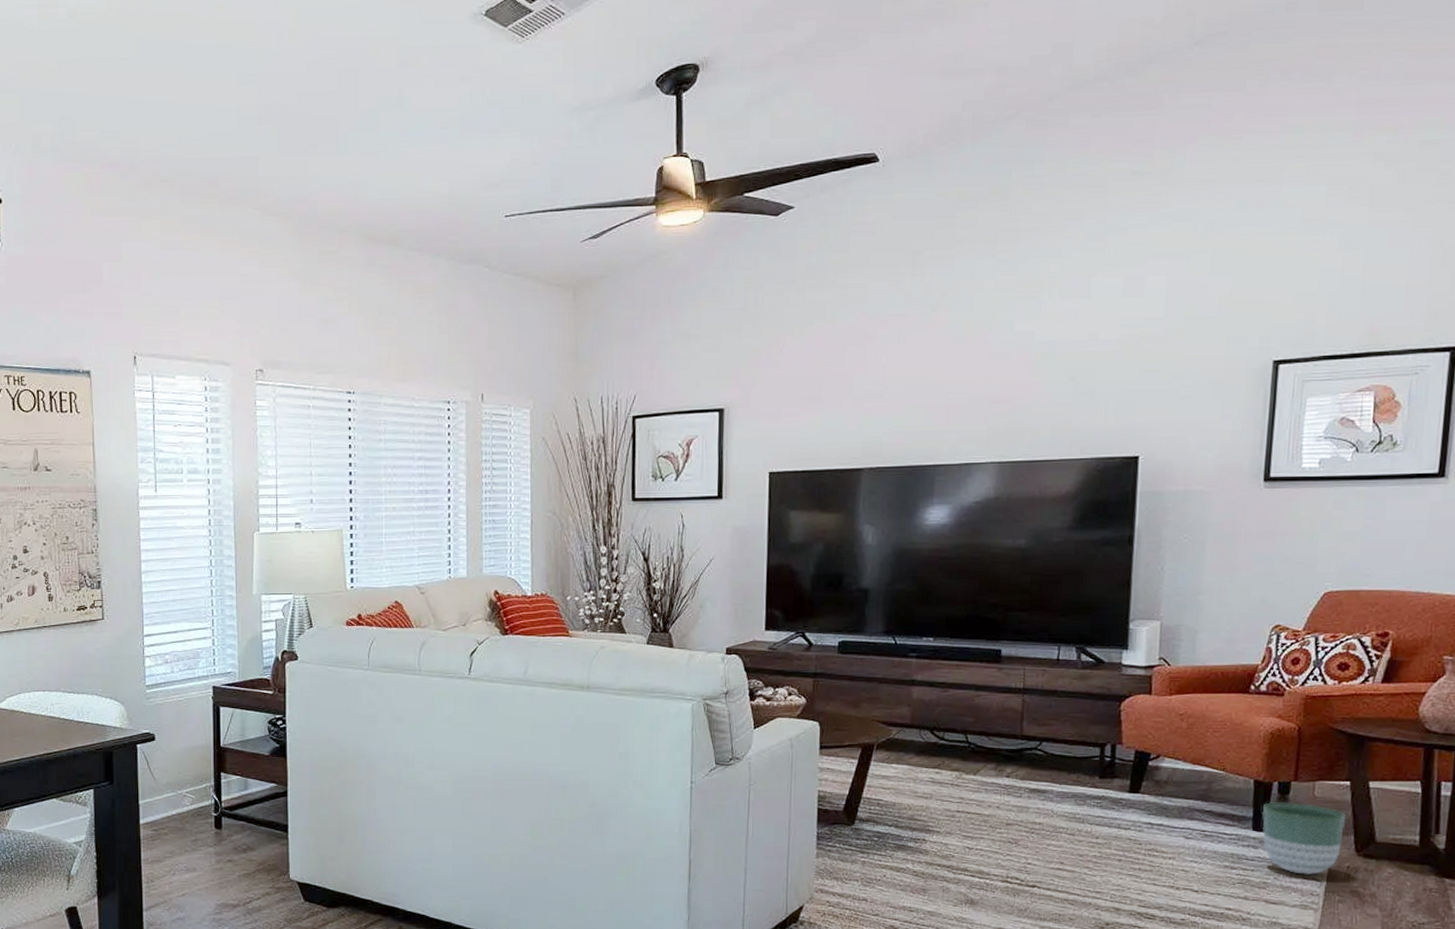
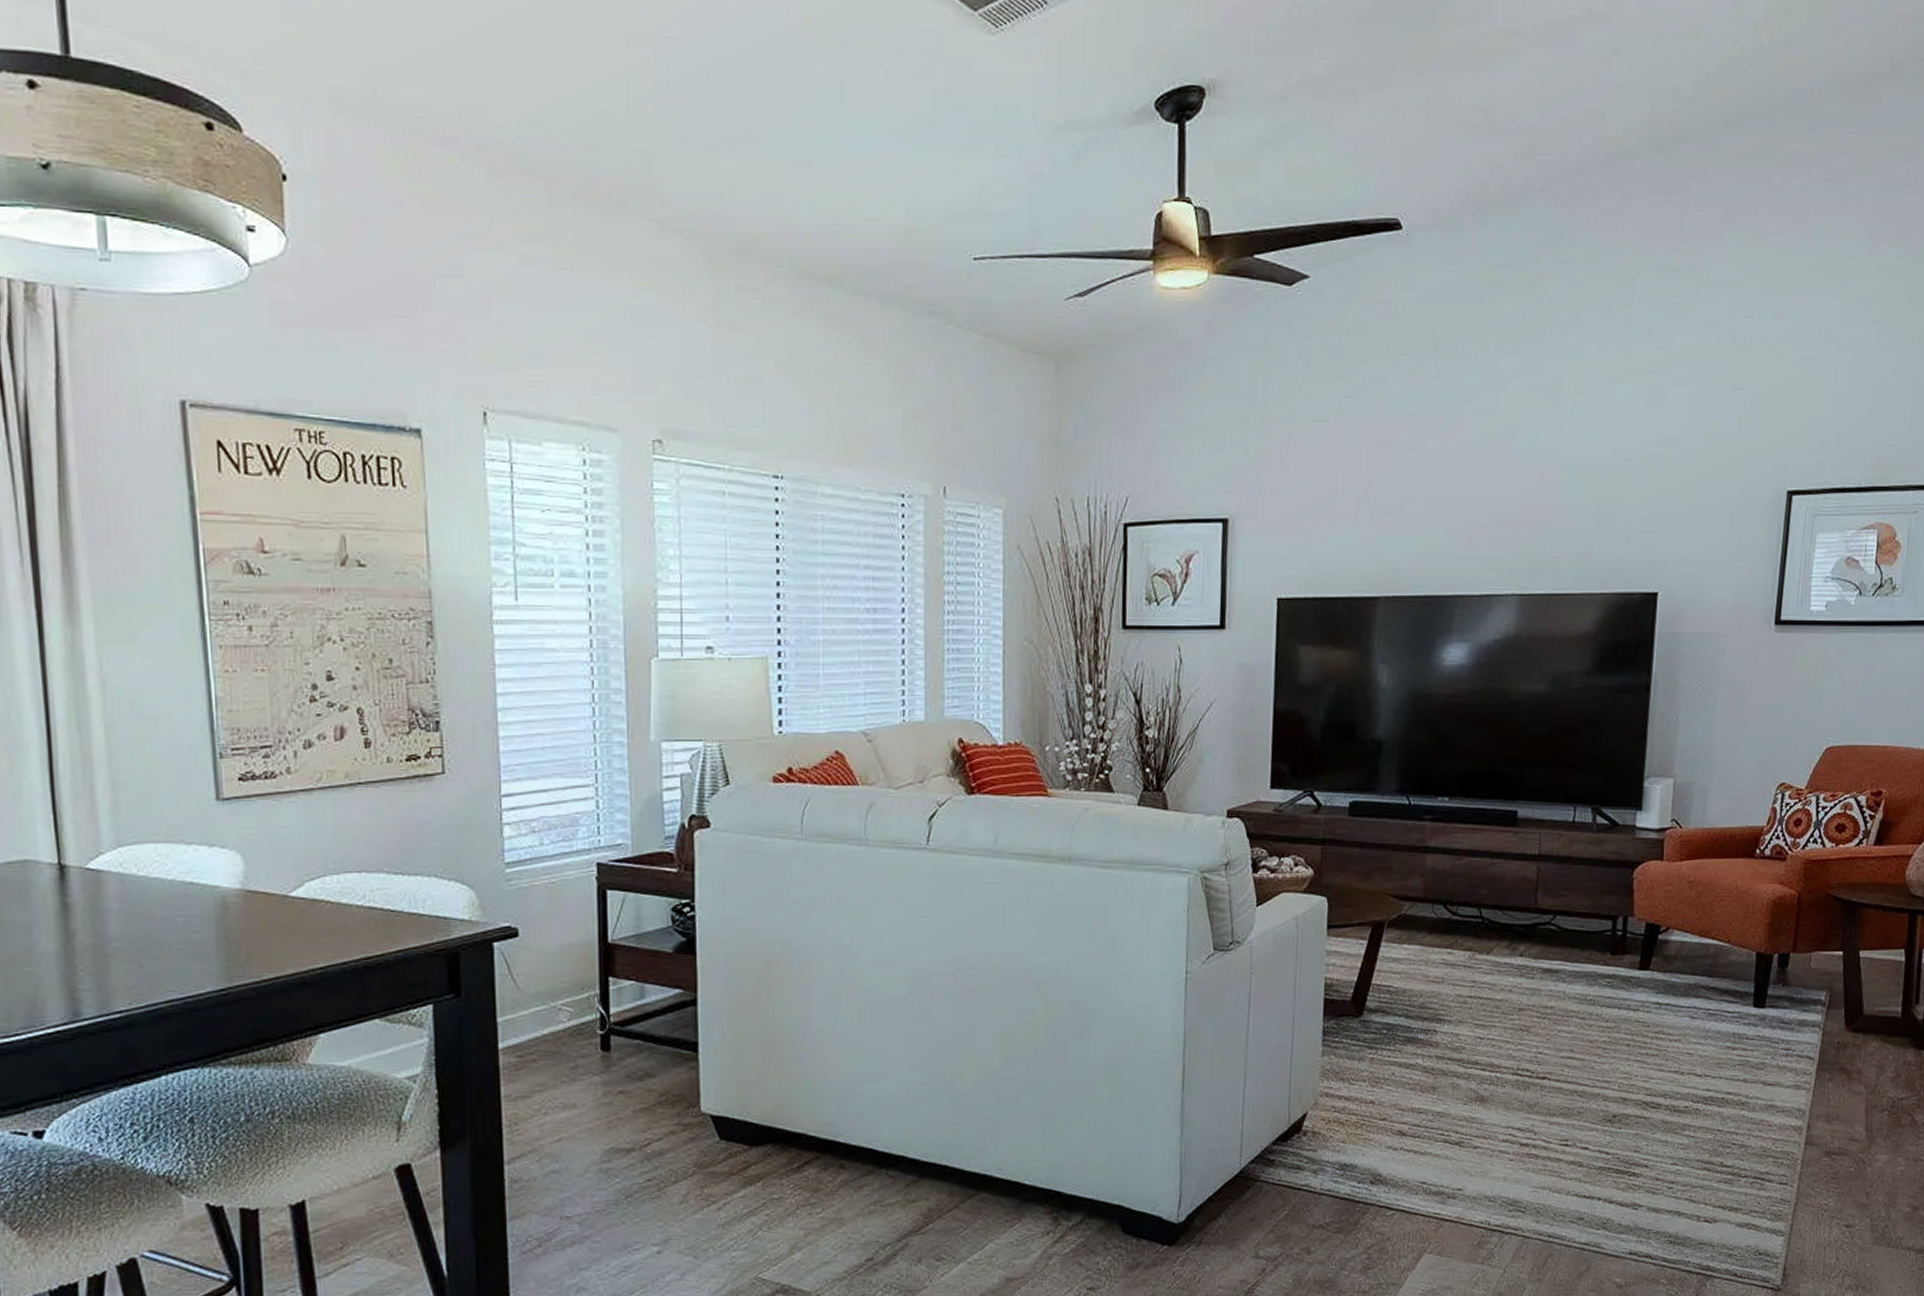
planter: present [1262,802,1346,876] -> none [1762,975,1838,1054]

